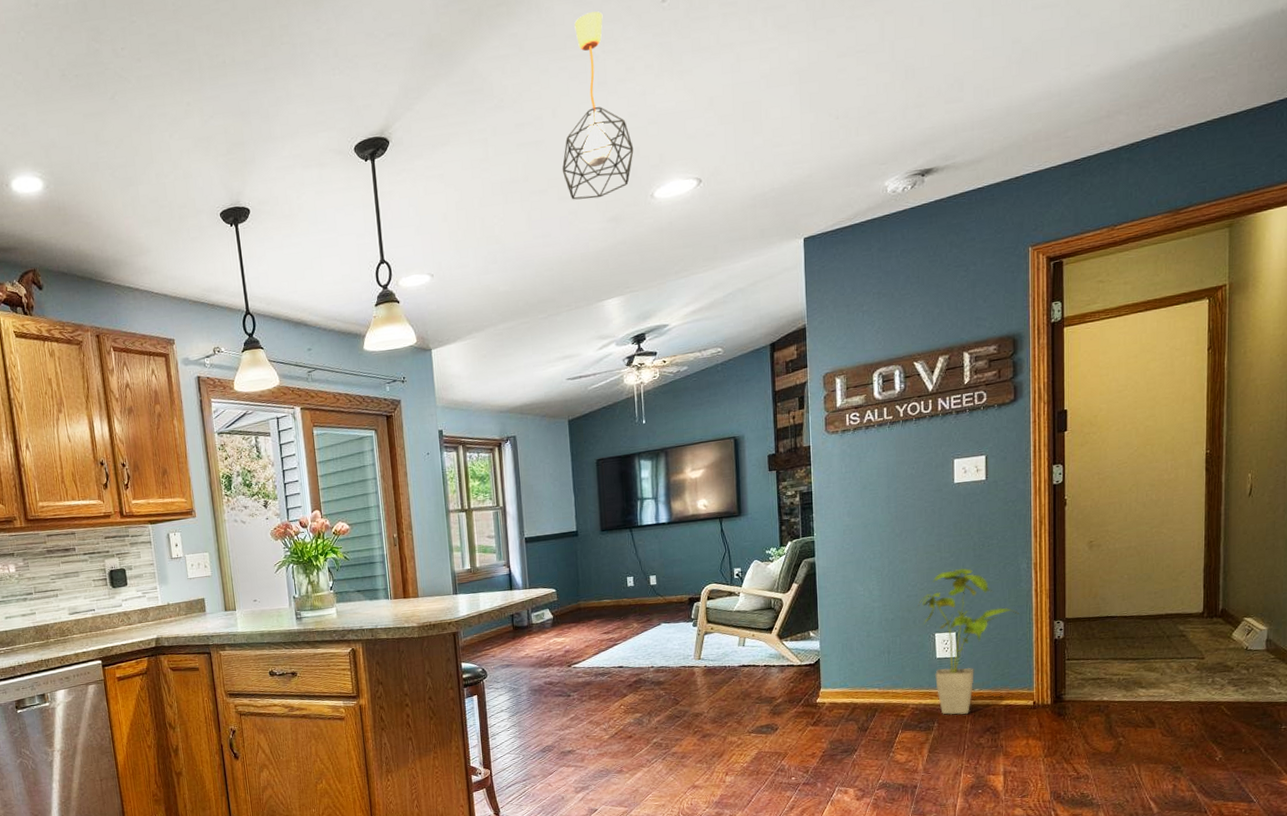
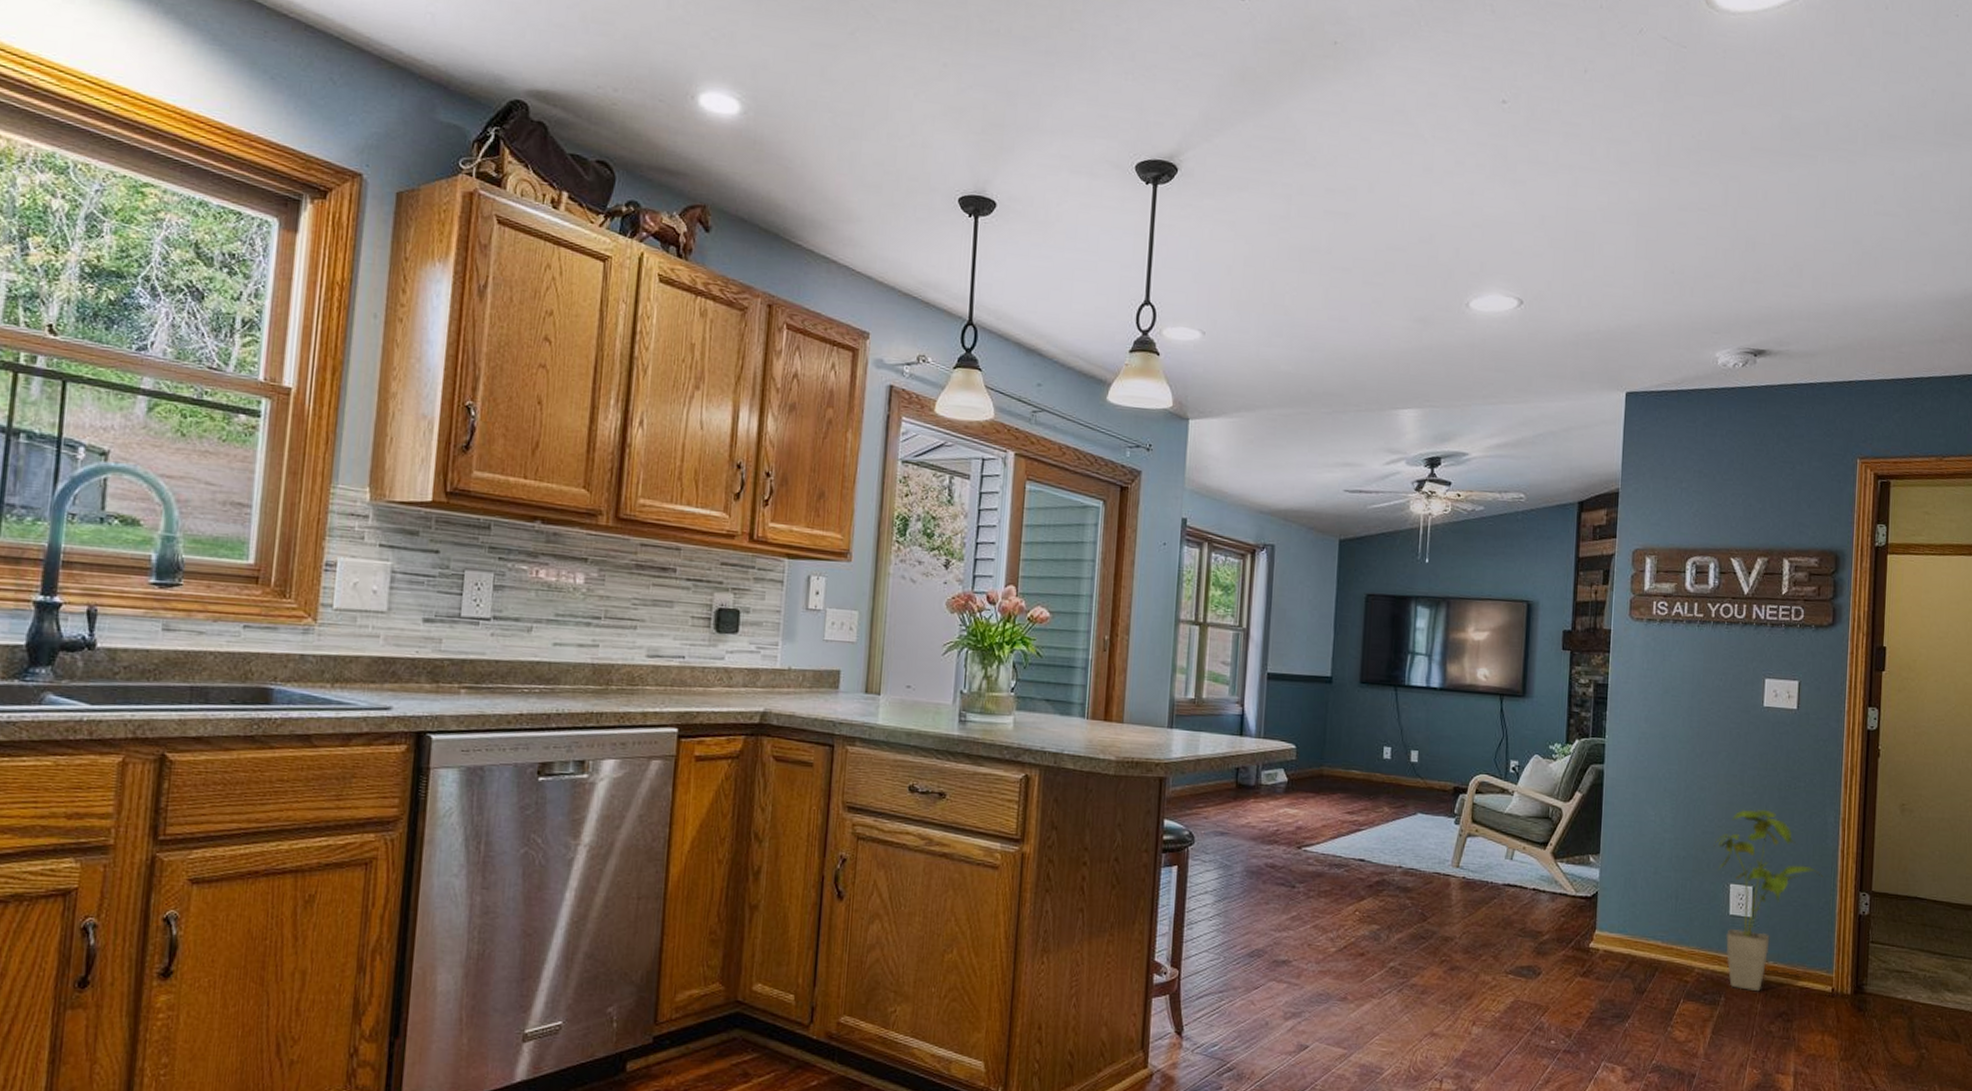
pendant light: present [562,11,634,200] -> none [1371,91,1453,293]

